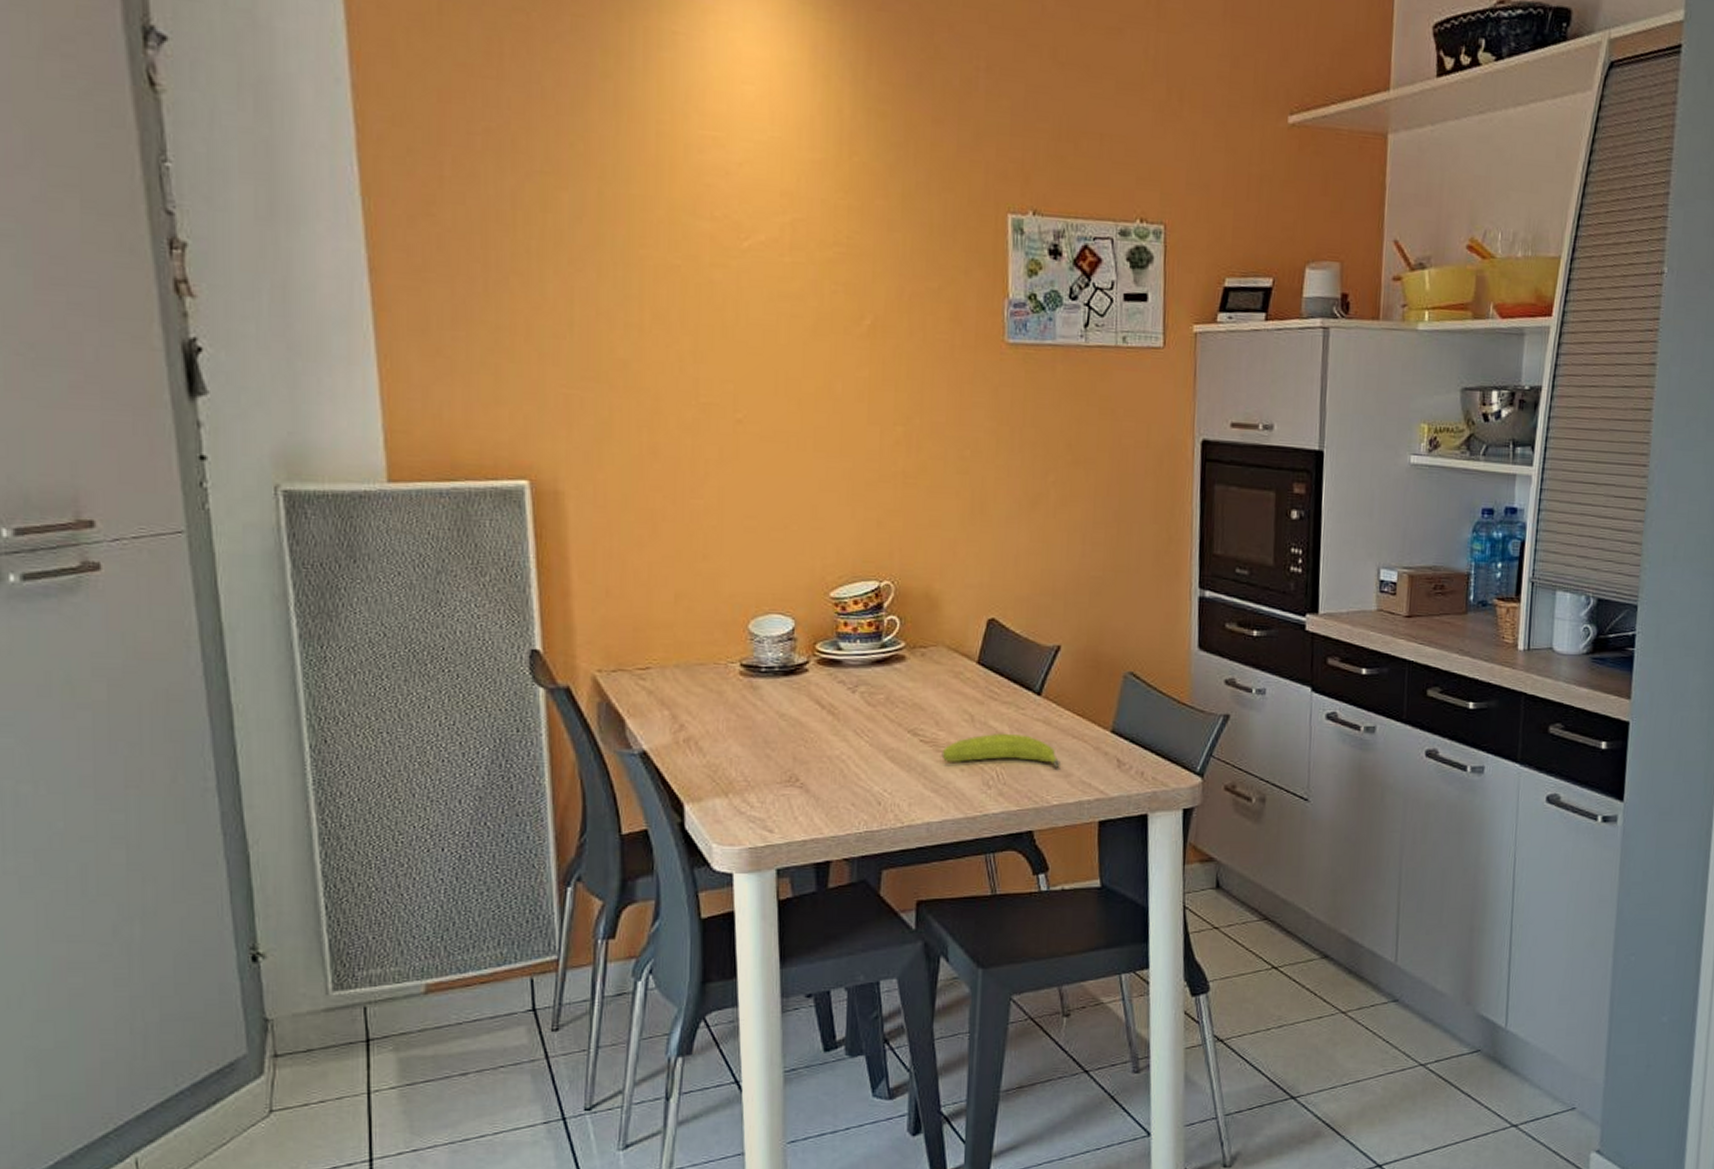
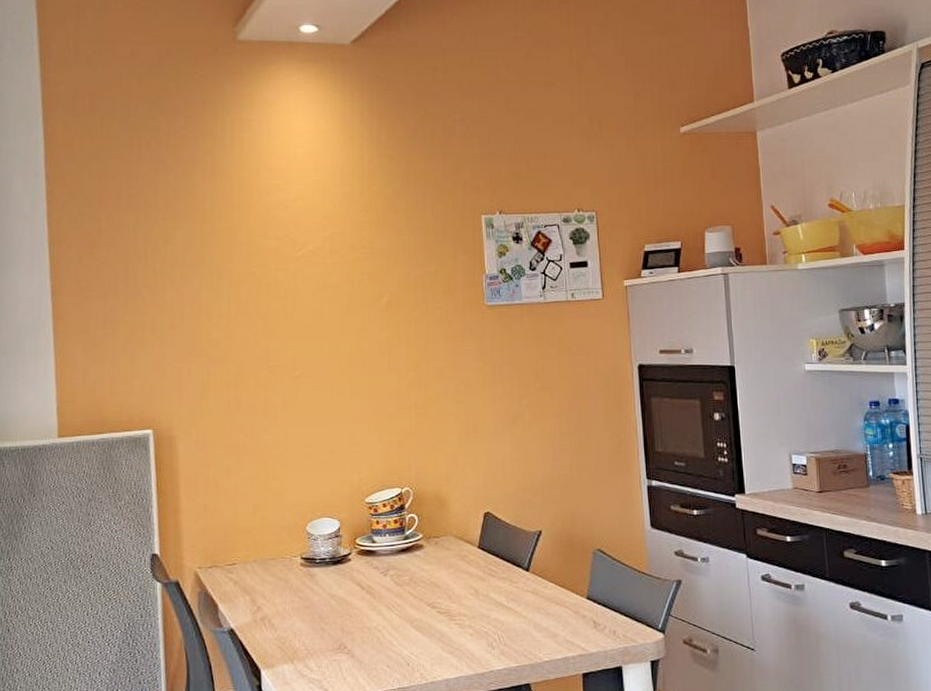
fruit: present [941,733,1061,768] -> none [454,603,548,630]

